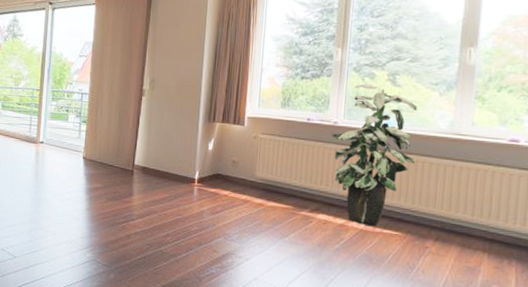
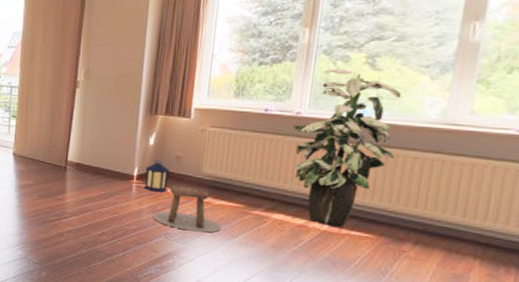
lantern: none [204,163,227,195] -> present [144,158,169,192]
stool: none [213,188,274,233] -> present [153,185,222,233]

